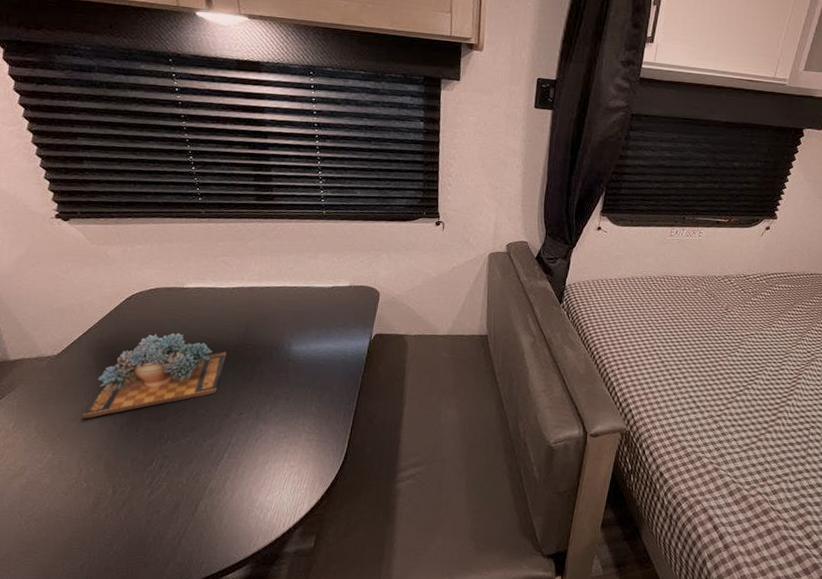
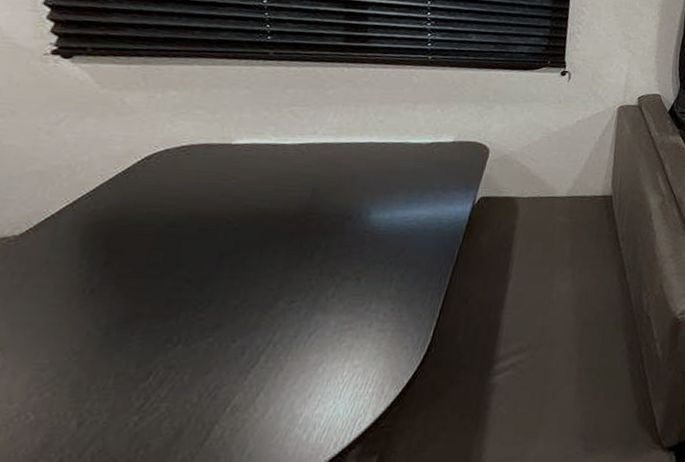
succulent plant: present [79,333,227,420] -> none [40,201,282,324]

